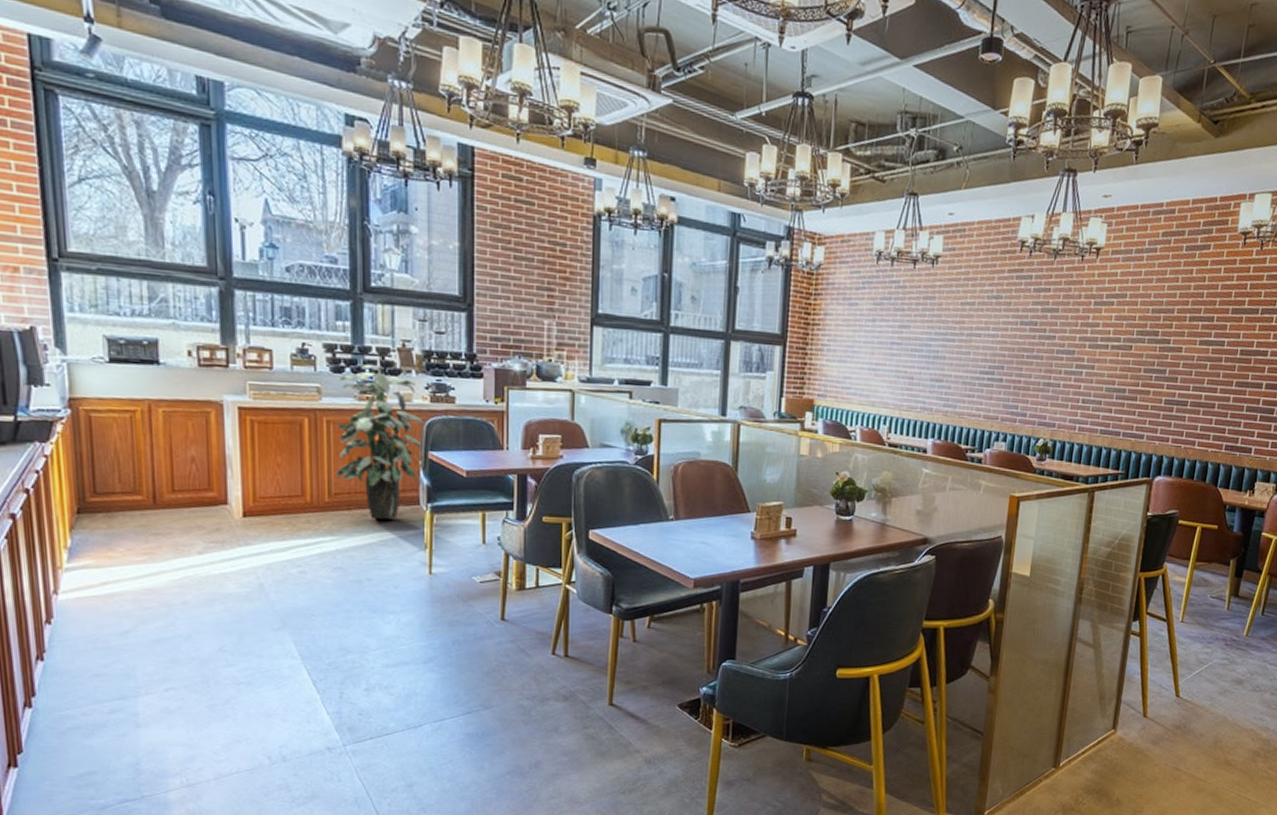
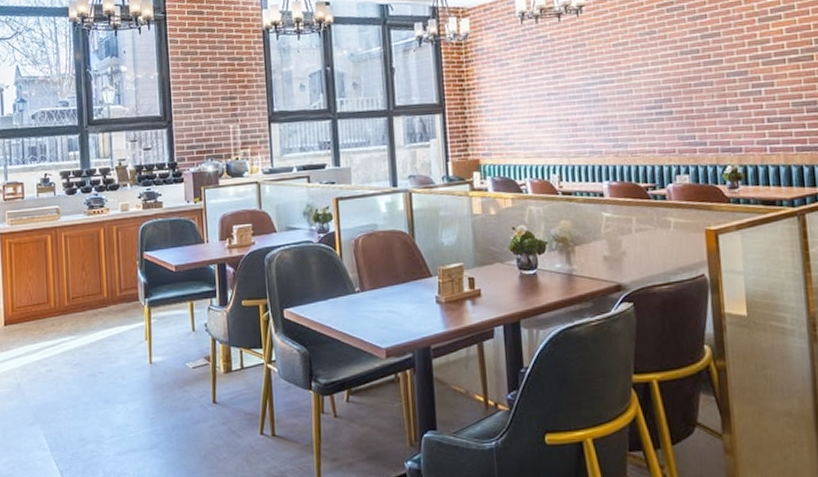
indoor plant: present [335,363,424,520] -> none [71,183,140,318]

